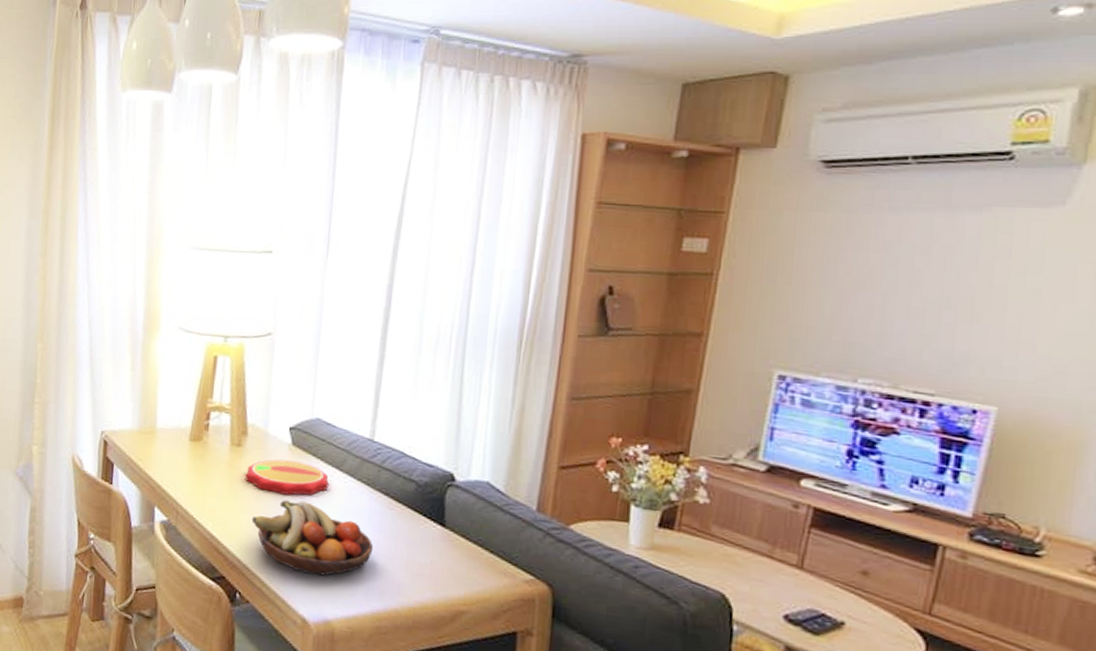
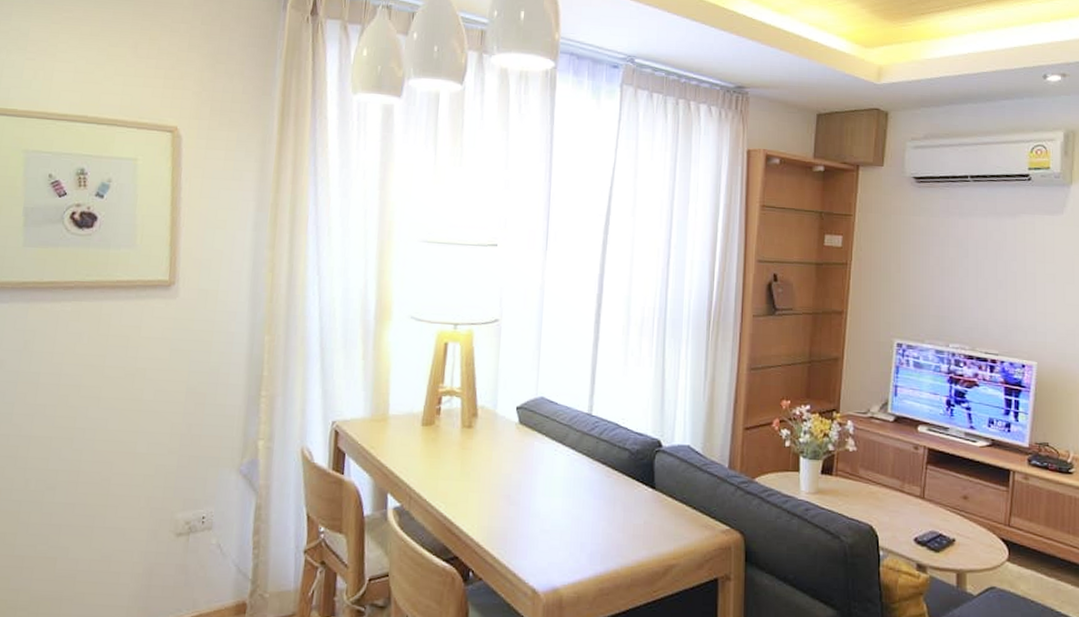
plate: present [244,459,329,496] -> none [475,438,553,472]
fruit bowl: present [251,500,374,576] -> none [483,476,595,546]

